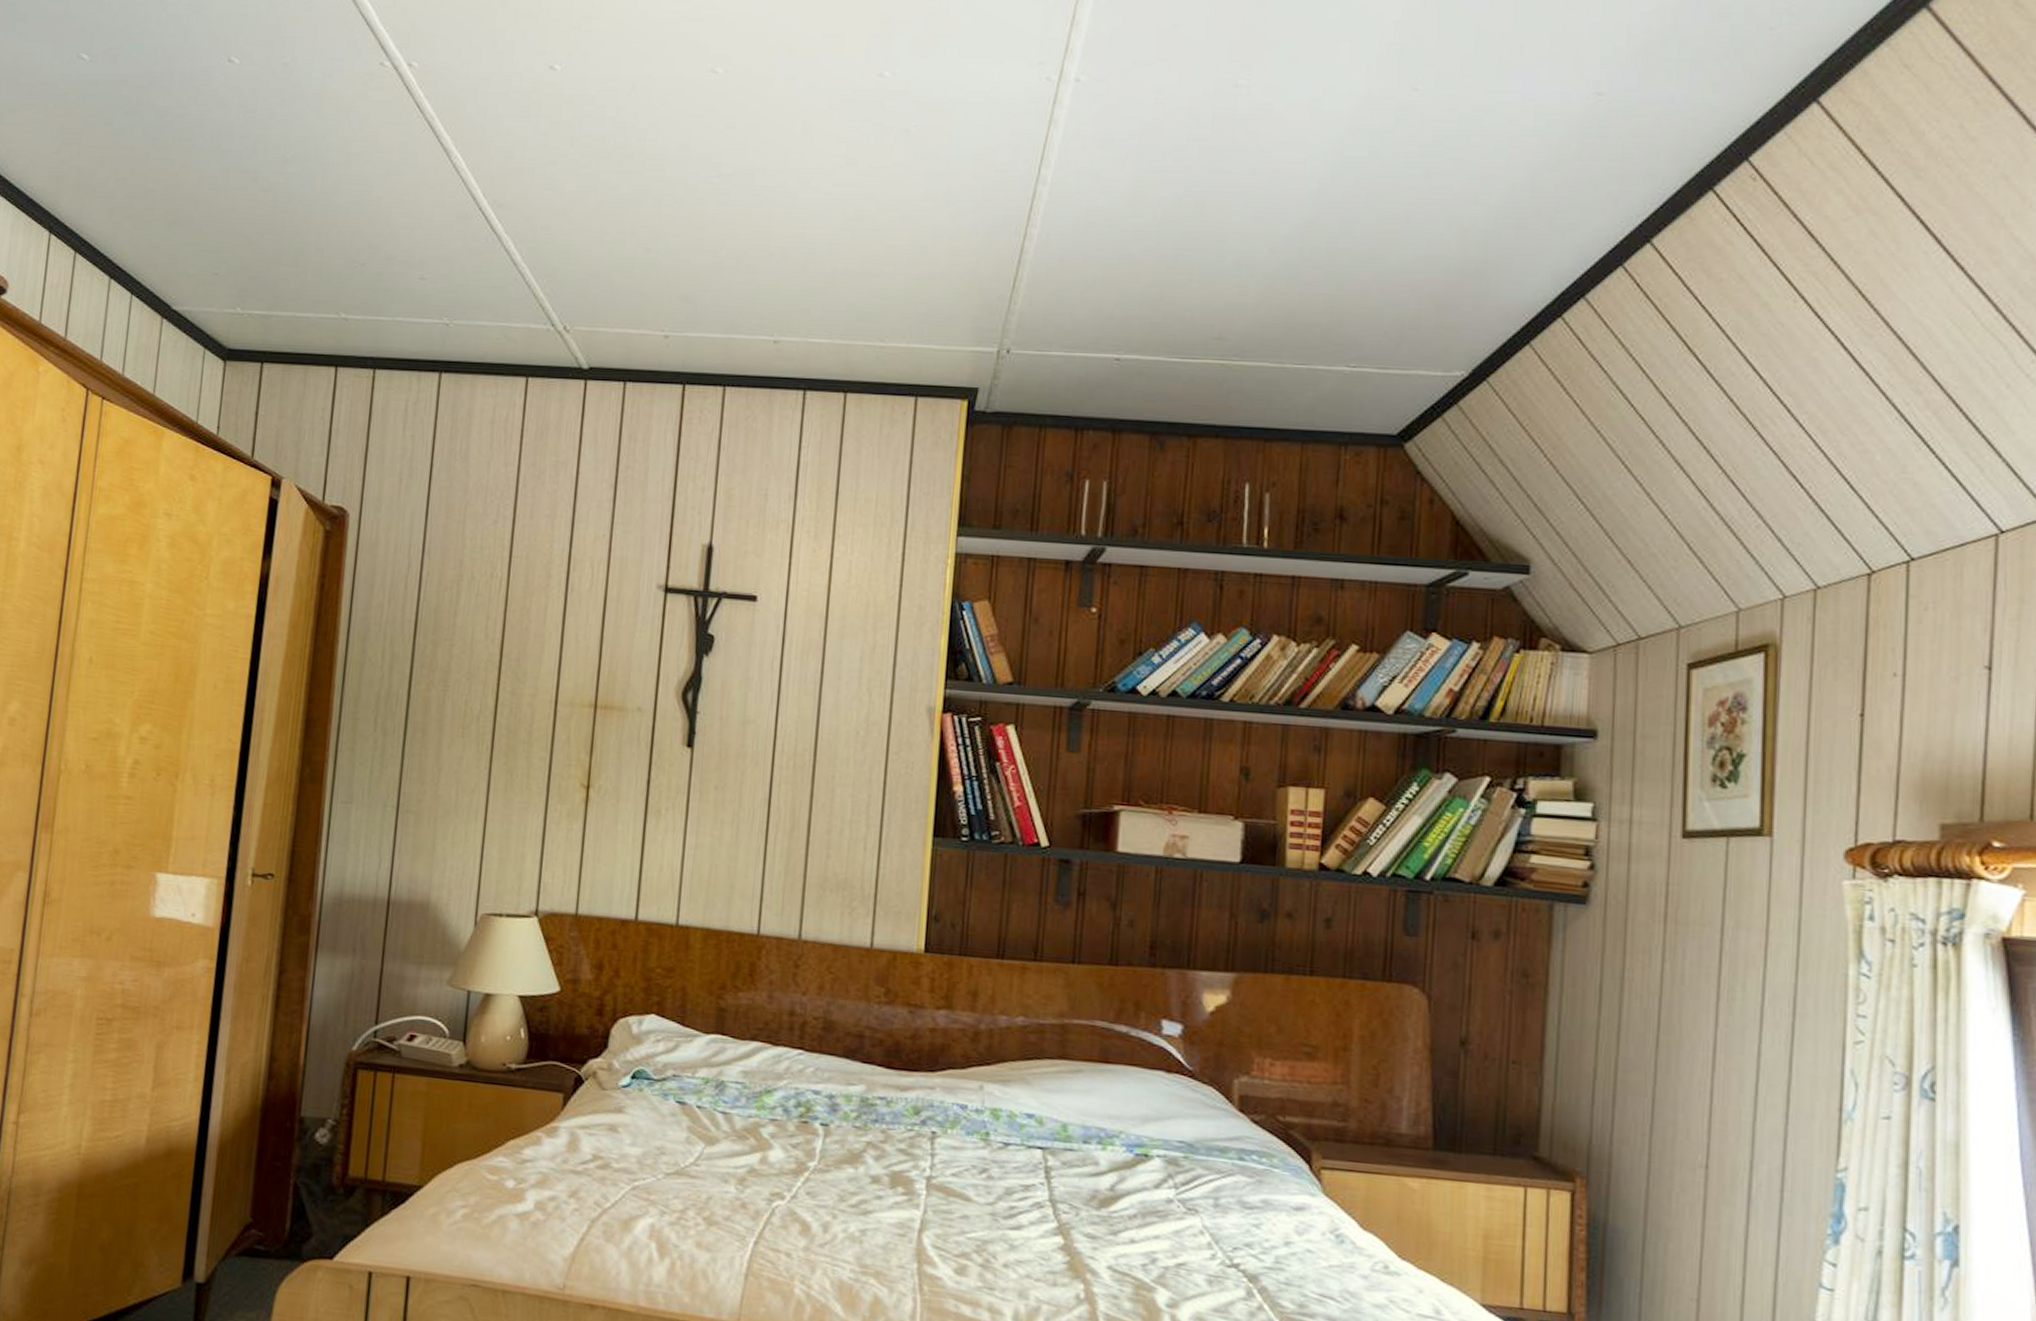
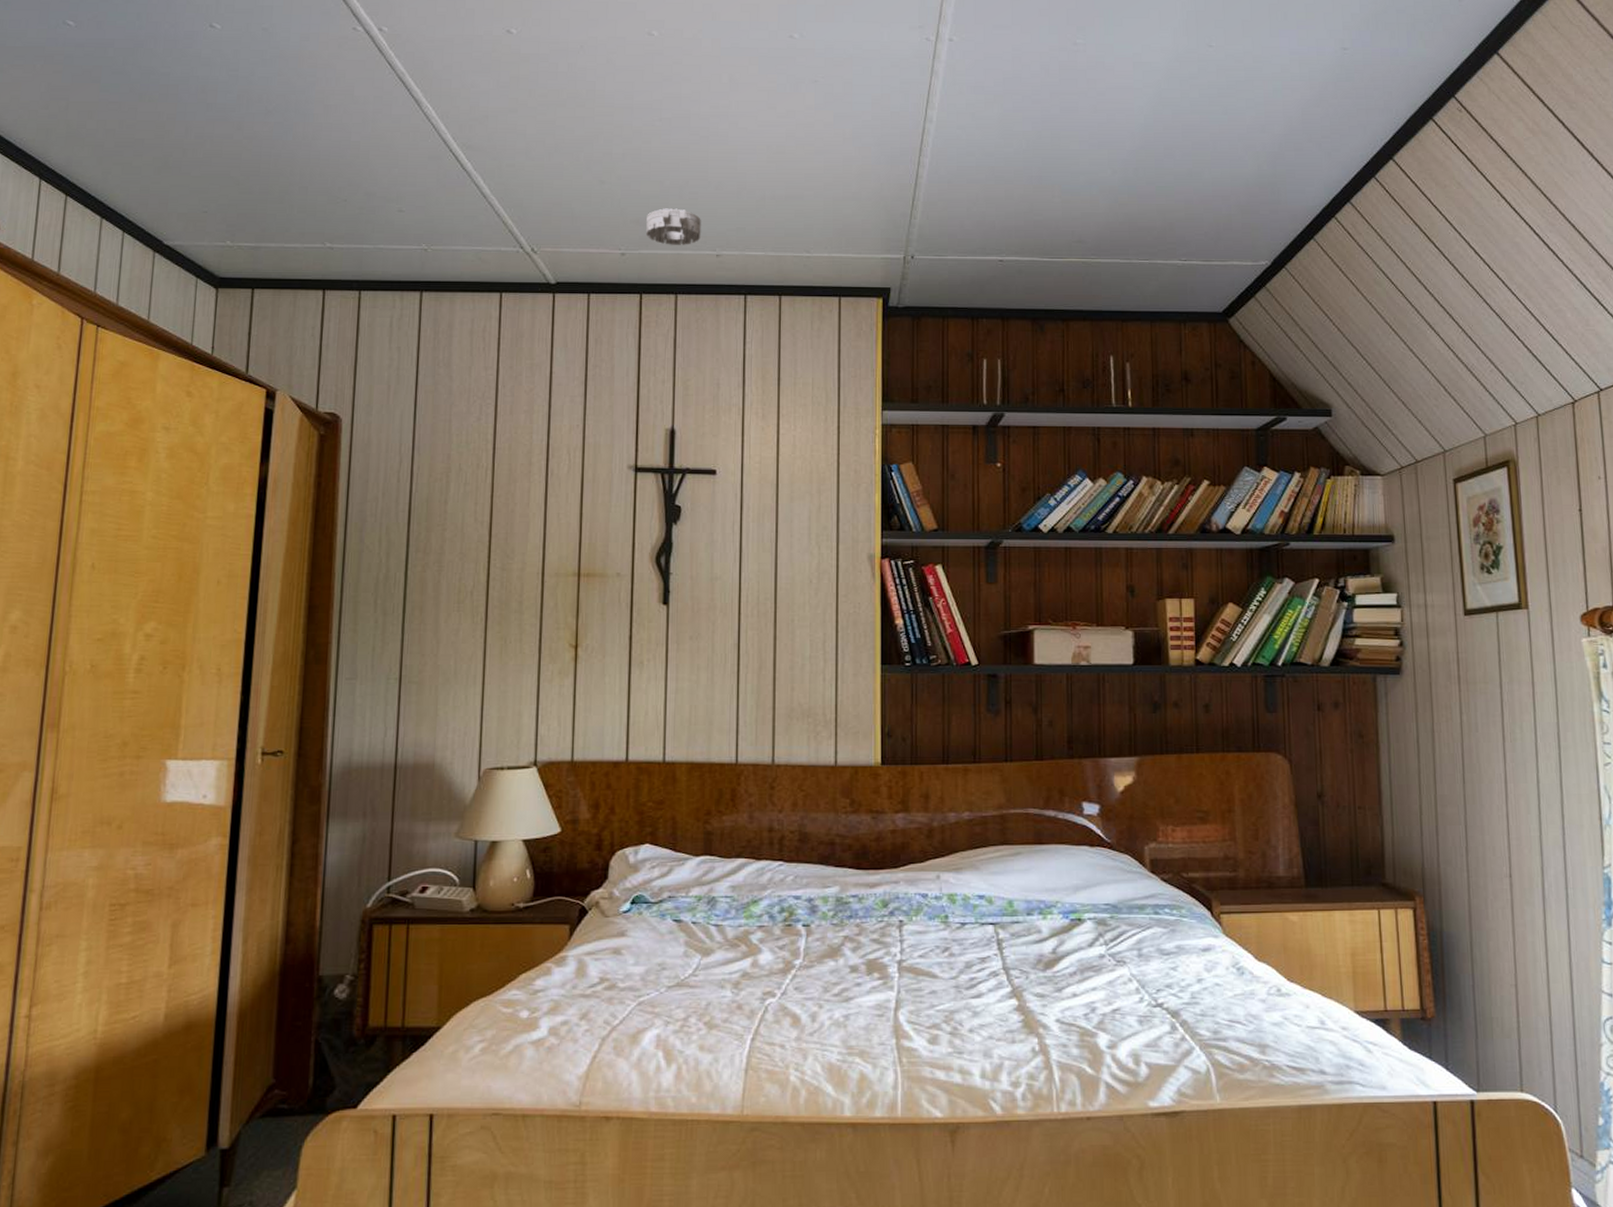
smoke detector: none [694,283,759,328] -> present [646,208,701,245]

